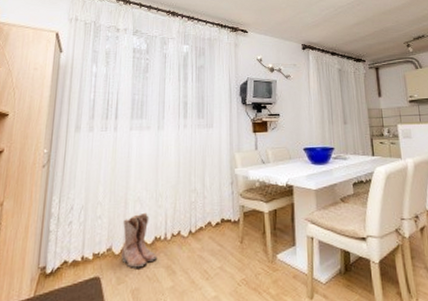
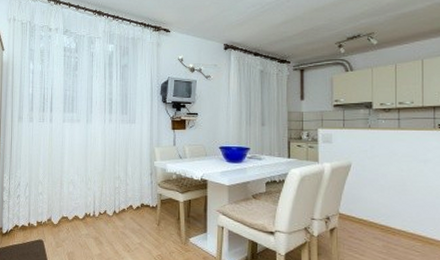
boots: present [121,212,156,268] -> none [59,193,87,236]

